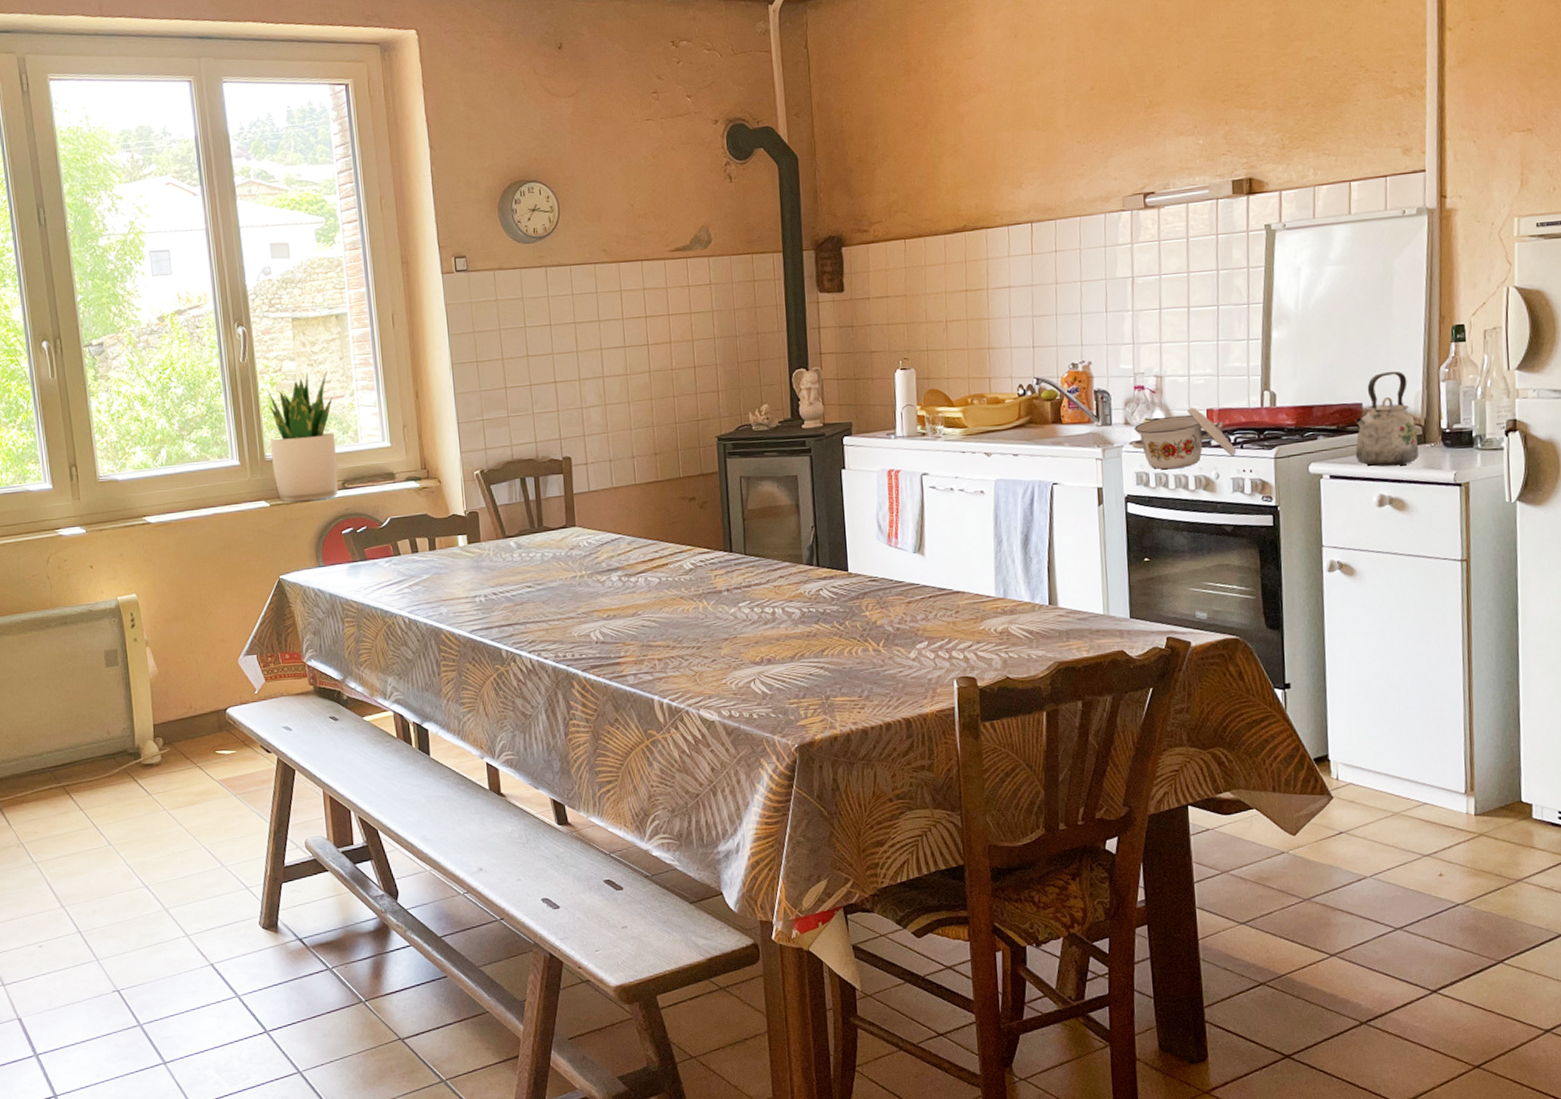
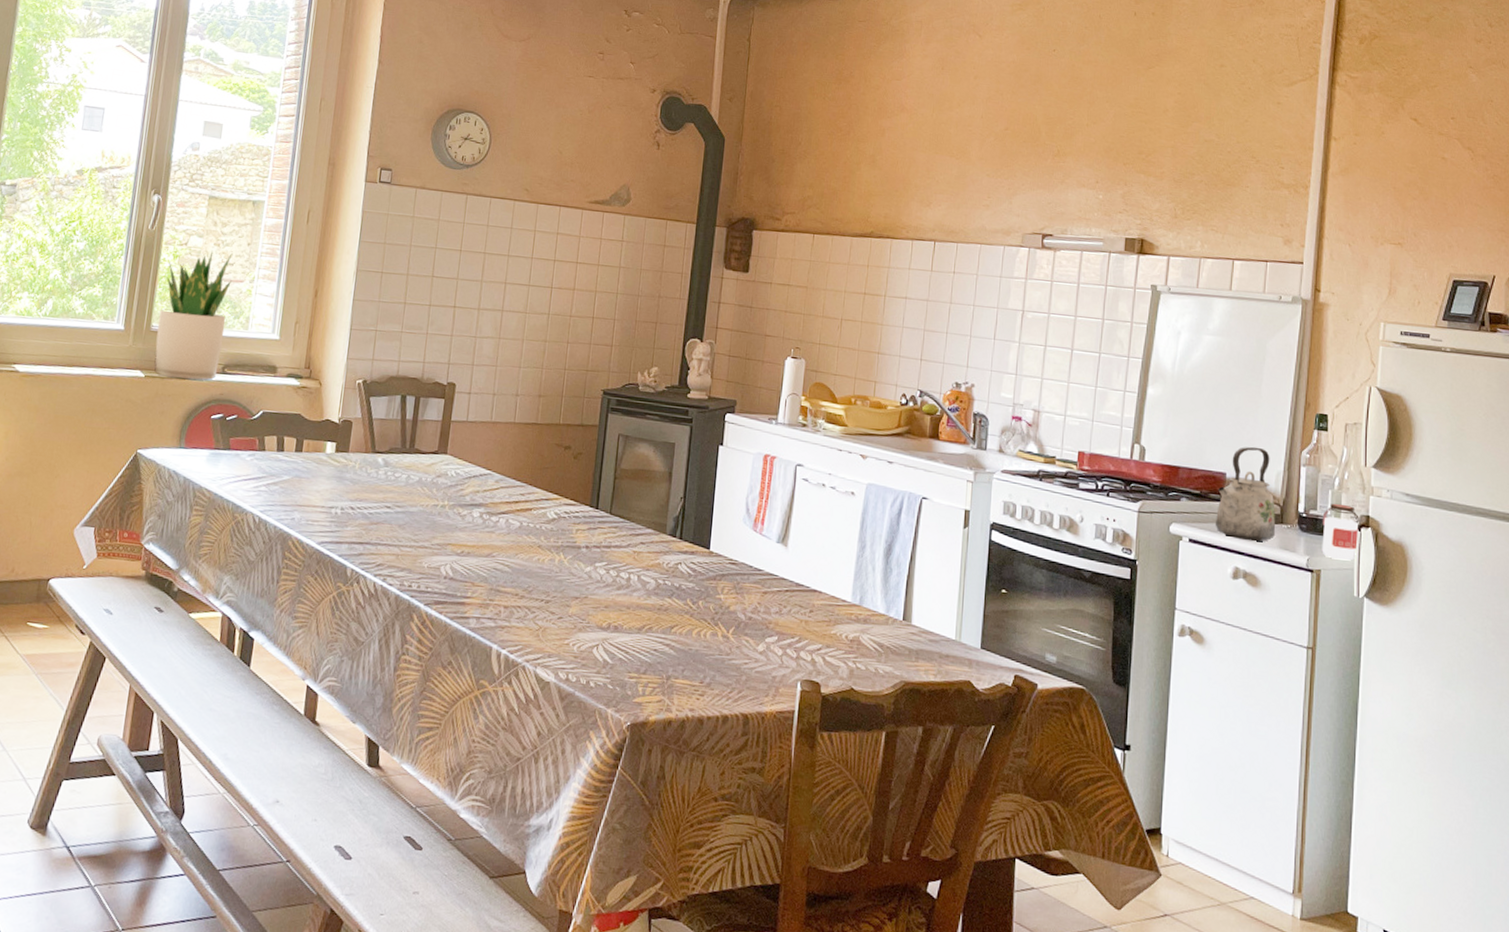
cooking pot: present [1132,407,1236,470] -> none [1003,447,1102,505]
jar: none [1467,412,1508,469] -> present [1322,503,1360,561]

